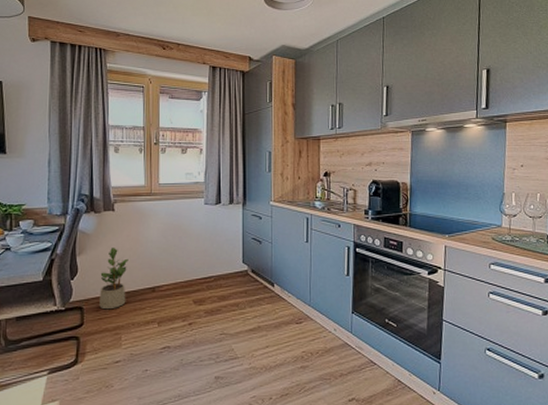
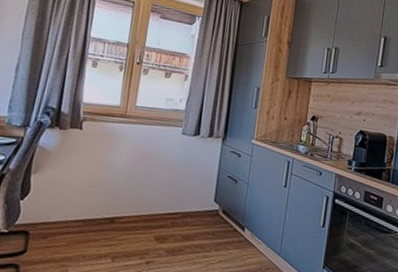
potted plant: present [99,248,128,310] -> none [48,169,90,238]

